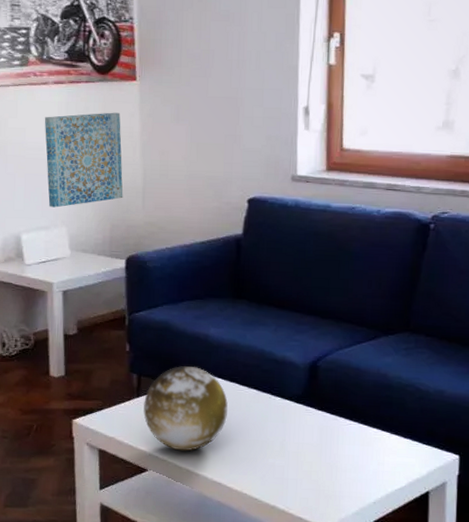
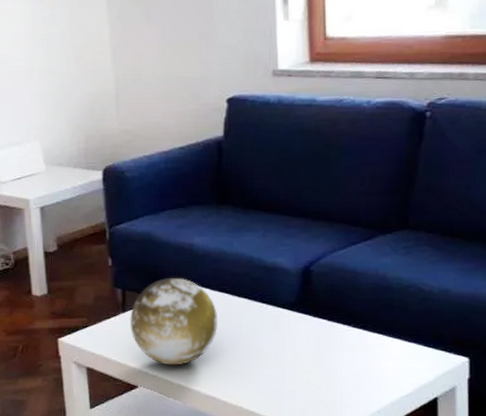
wall art: present [44,112,123,208] -> none [9,17,96,122]

